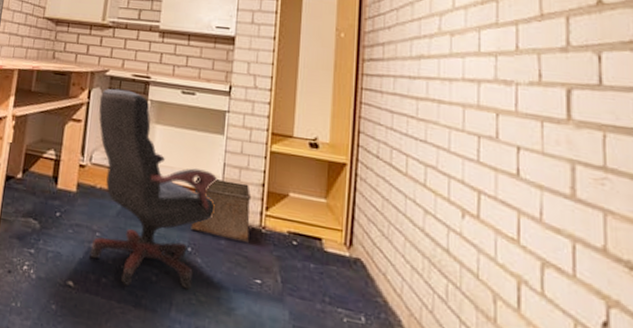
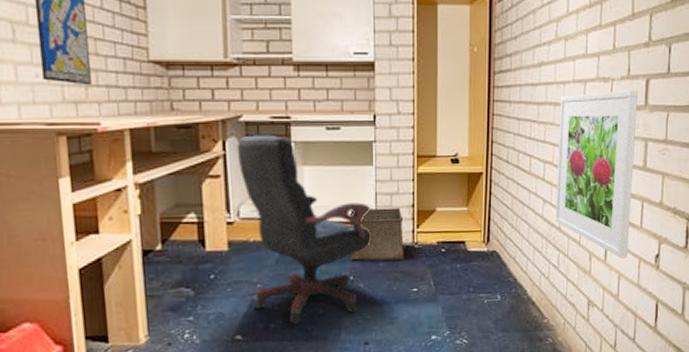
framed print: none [442,94,556,315] -> present [556,89,638,258]

